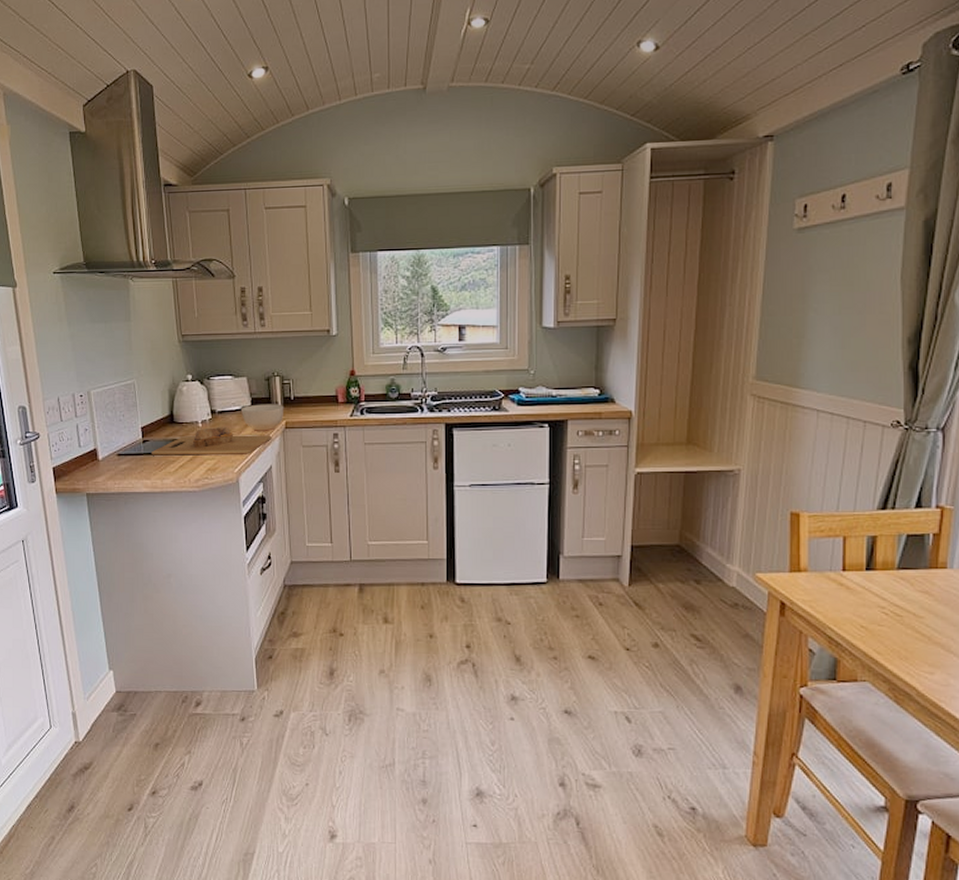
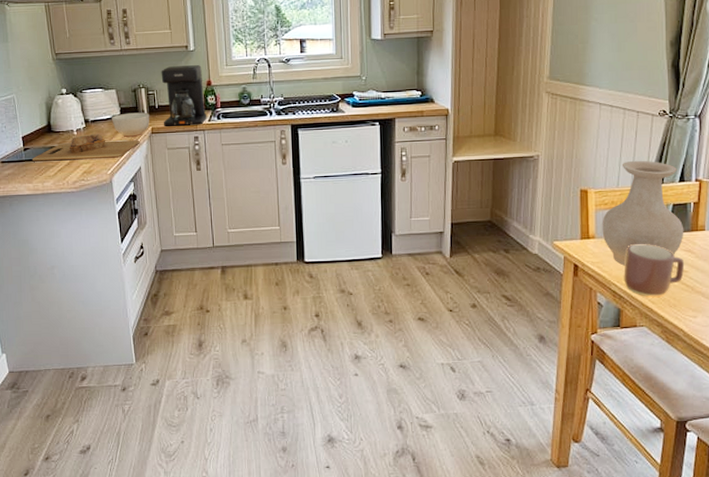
coffee maker: none [298,352,349,422] -> present [161,65,207,127]
vase: none [816,480,920,607] -> present [602,160,684,266]
mug: none [842,580,920,647] -> present [623,243,685,297]

